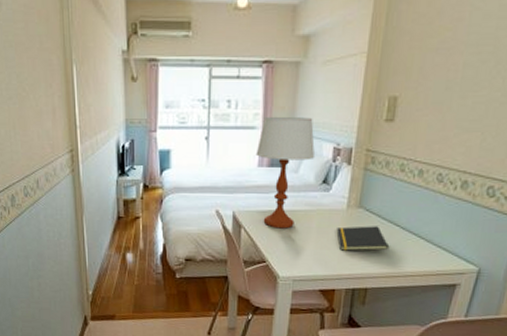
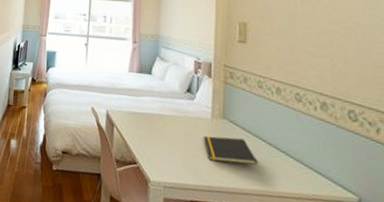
table lamp: present [255,117,316,229] -> none [126,31,179,132]

